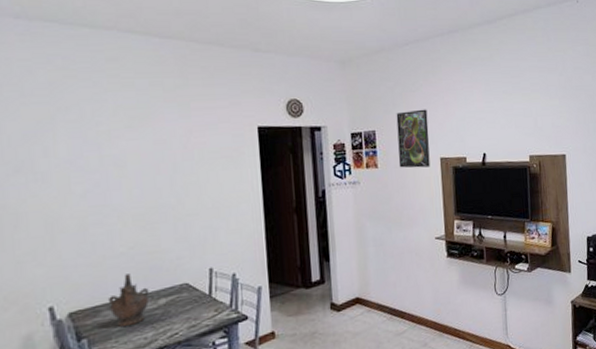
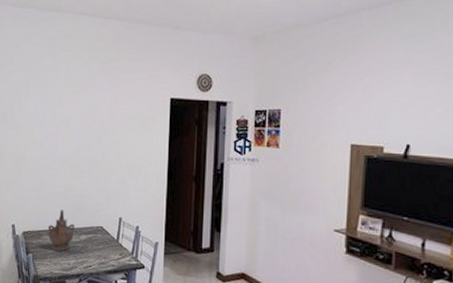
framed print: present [396,109,430,168] -> none [302,90,342,153]

